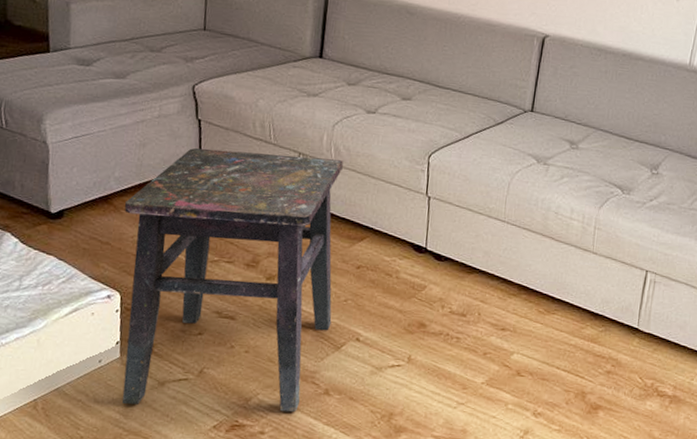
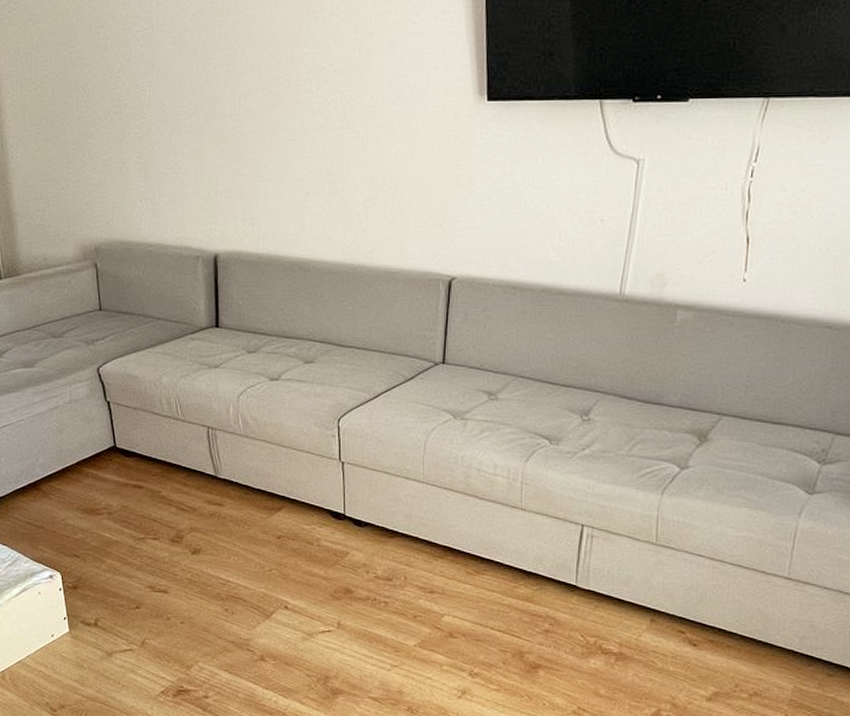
side table: present [121,148,343,412] -> none [52,430,259,678]

